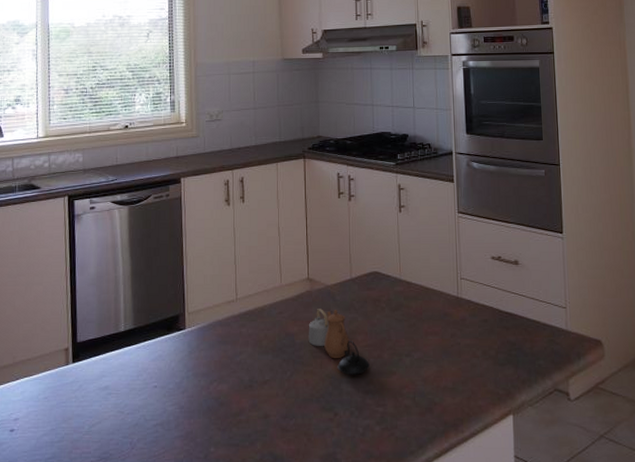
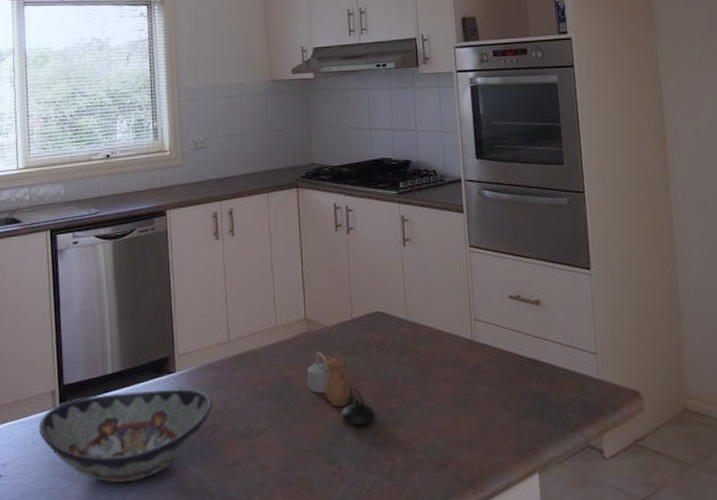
decorative bowl: none [51,344,220,434] -> present [39,388,213,484]

